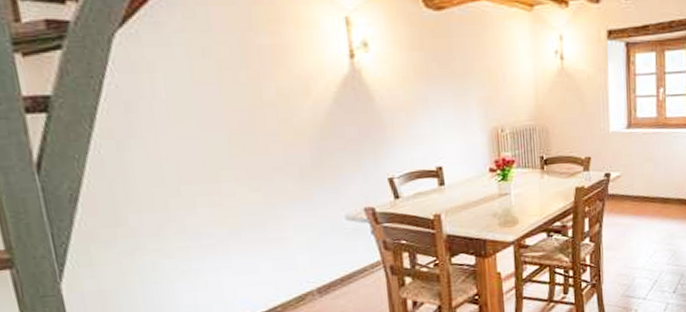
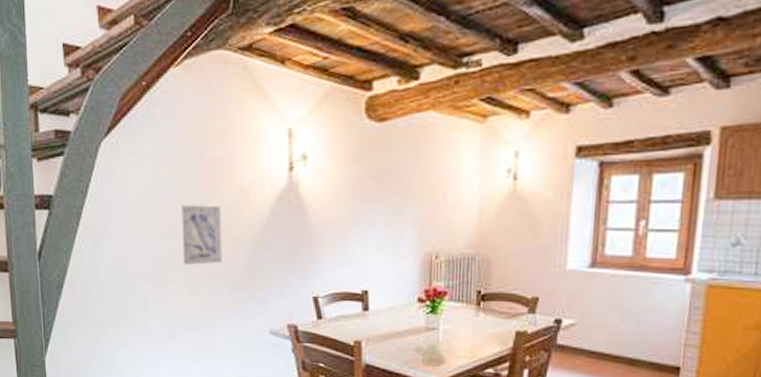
wall art: none [229,96,285,160] -> present [181,205,223,265]

